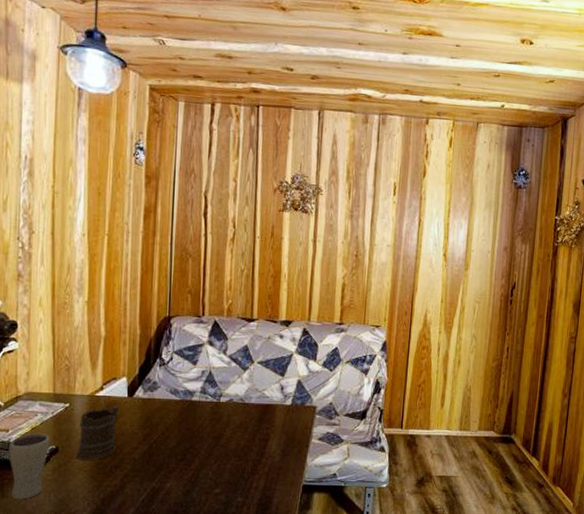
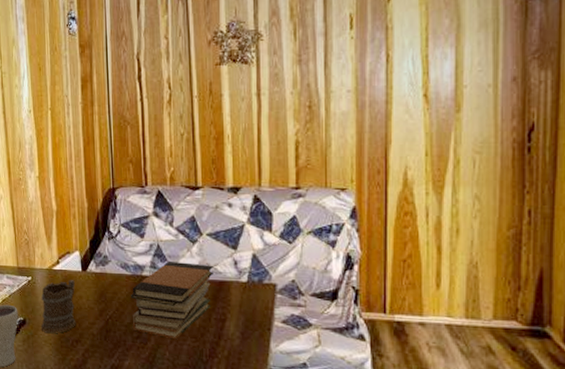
book stack: none [177,386,261,460] -> present [130,260,213,340]

